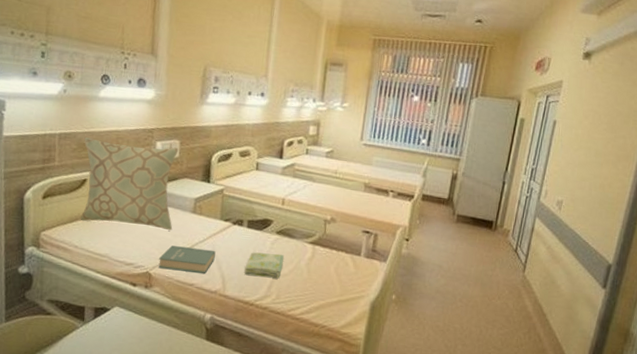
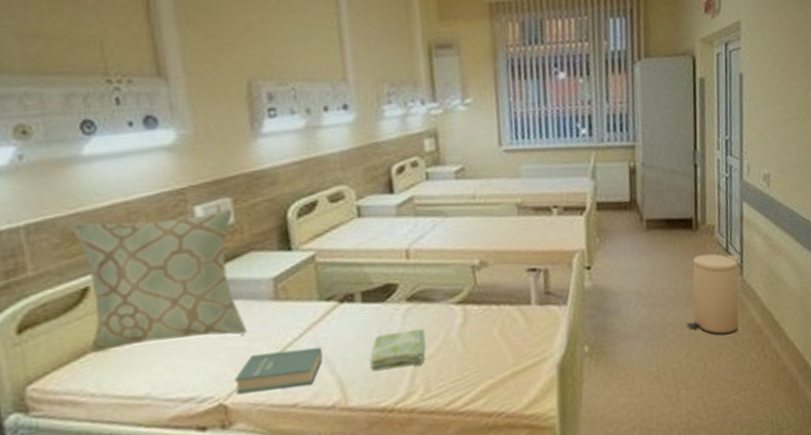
pedal bin: none [472,249,524,314] -> present [686,253,739,336]

